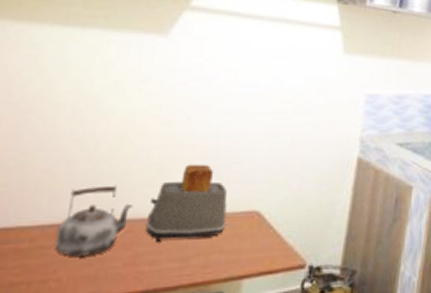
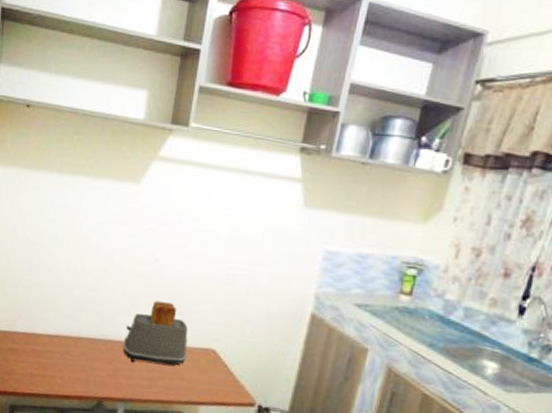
kettle: present [56,185,133,257] -> none [60,310,113,364]

